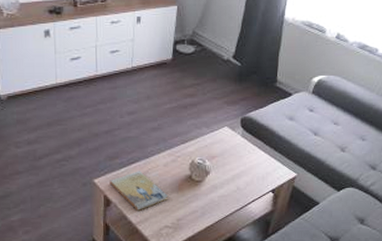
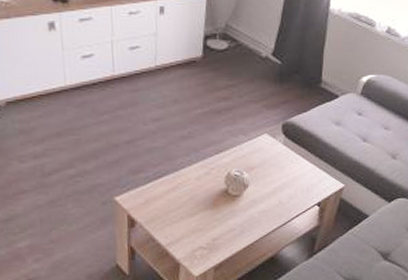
book: present [109,171,168,211] -> none [133,186,201,231]

